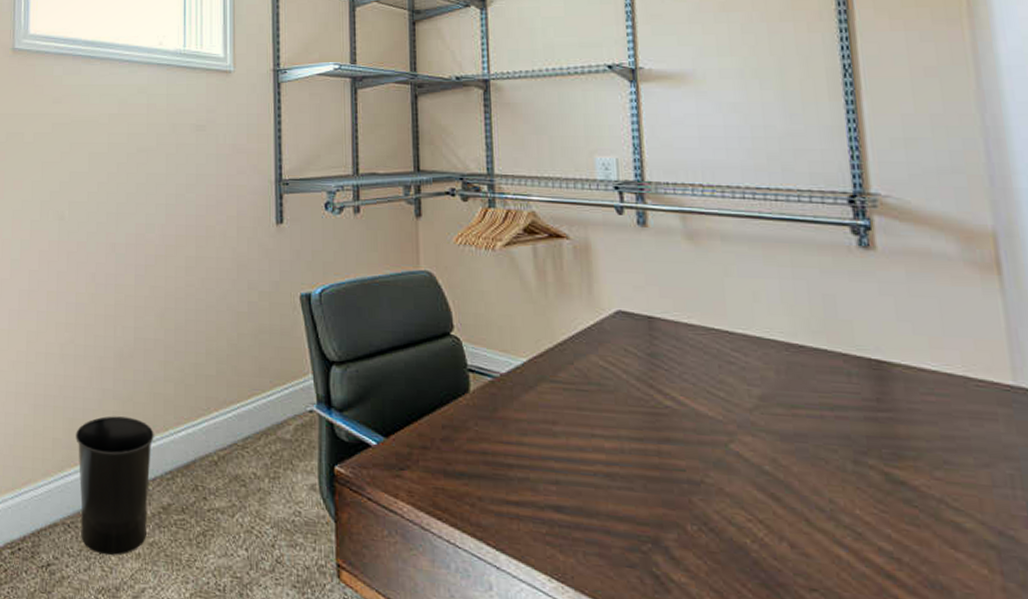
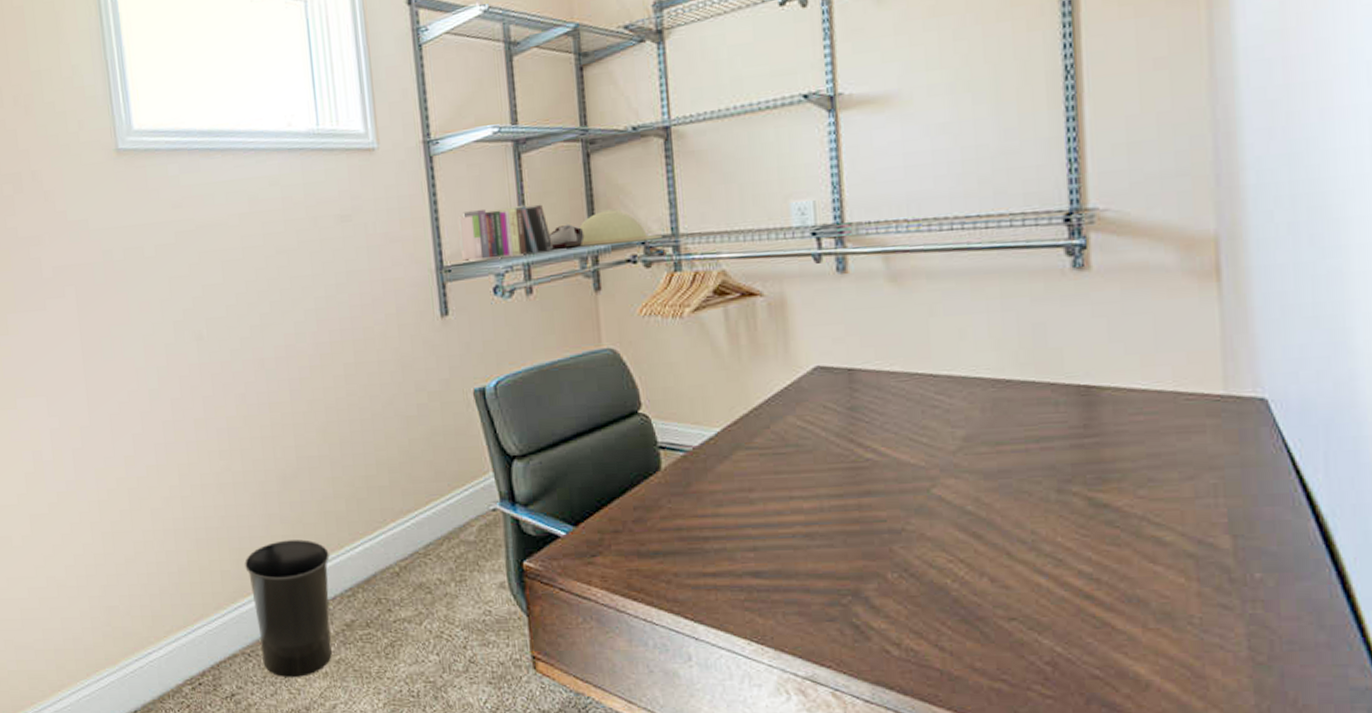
books: none [298,134,381,178] -> present [457,204,554,261]
shoe: none [377,154,409,176] -> present [548,224,585,249]
hat: none [404,147,479,177] -> present [579,210,662,247]

